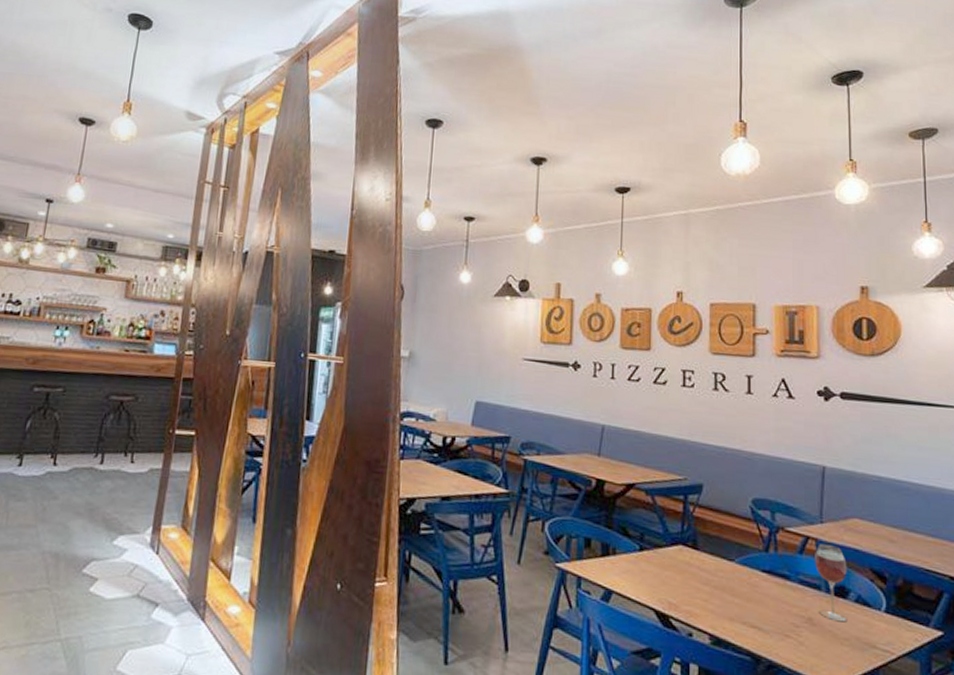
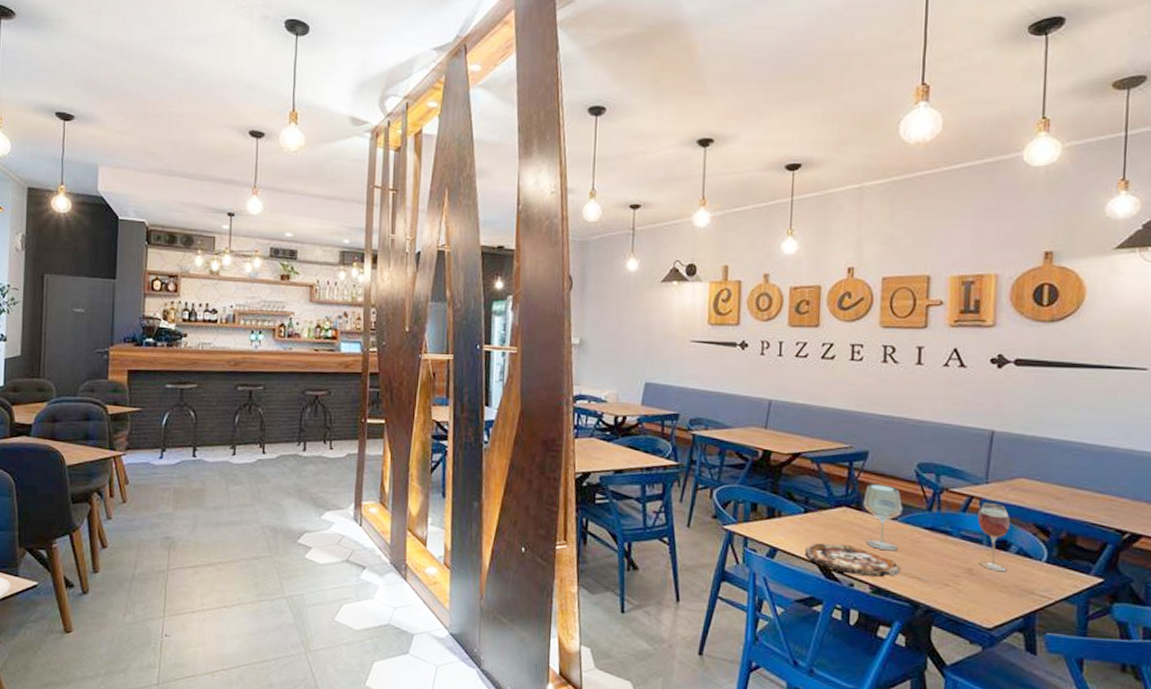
pizza: none [641,585,740,626] -> present [805,543,901,578]
wine glass: none [699,520,740,597] -> present [863,484,903,551]

